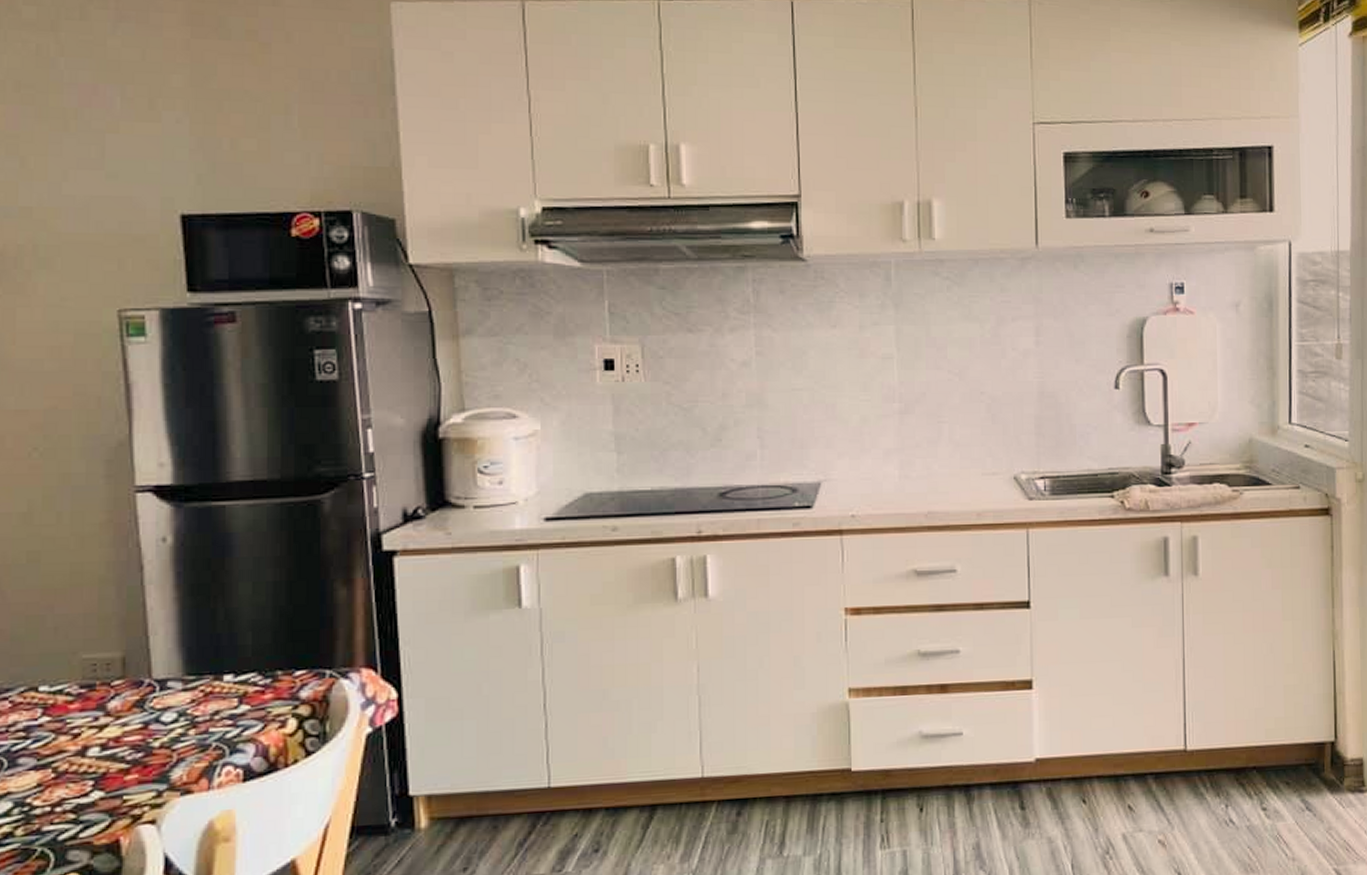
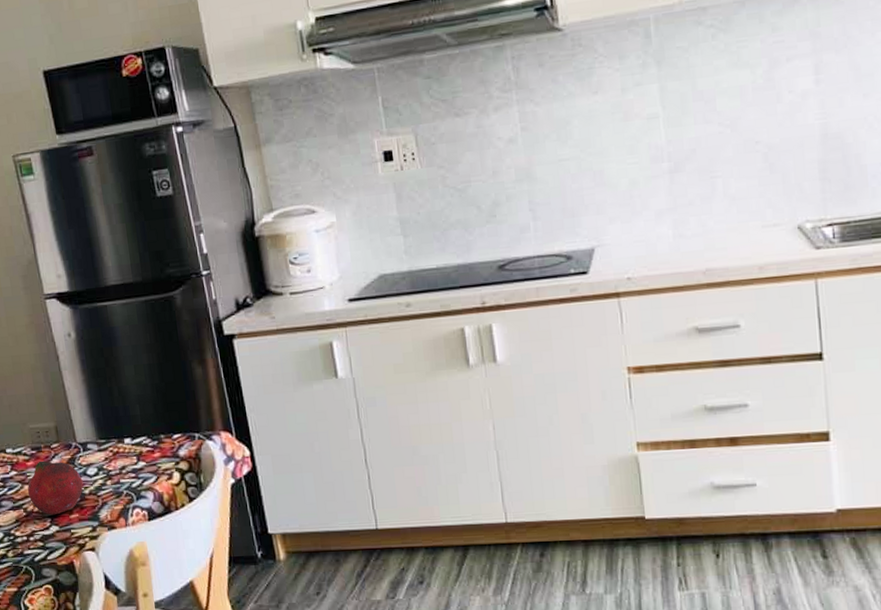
fruit: none [63,702,153,777] -> present [27,460,83,515]

